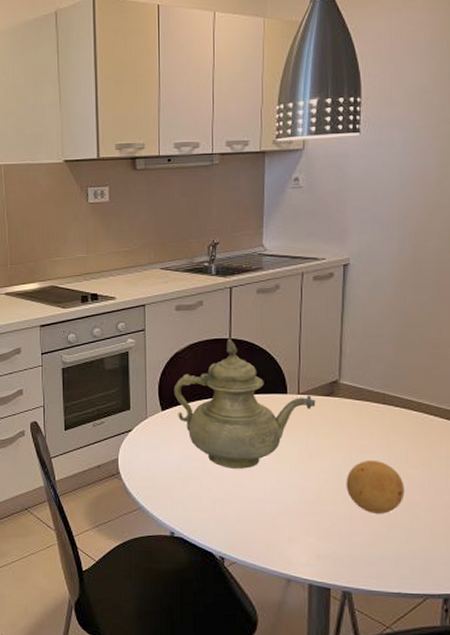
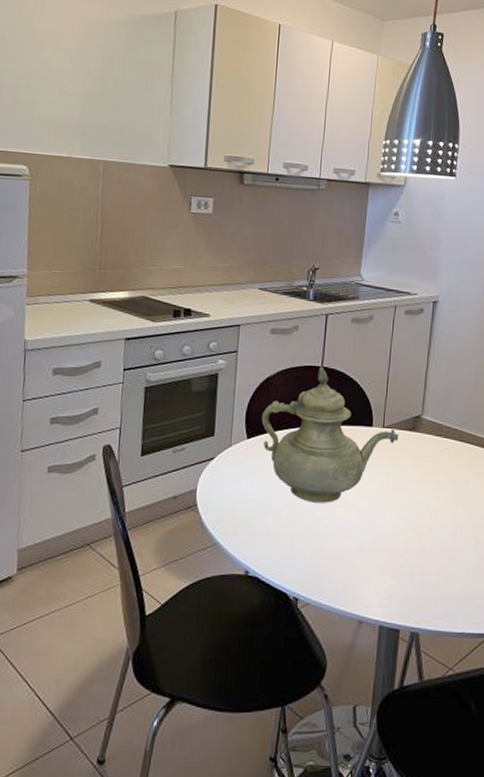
fruit: present [346,460,405,514] -> none [421,496,474,552]

